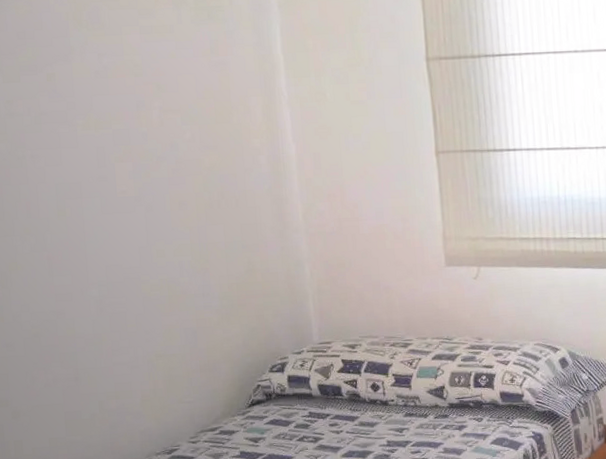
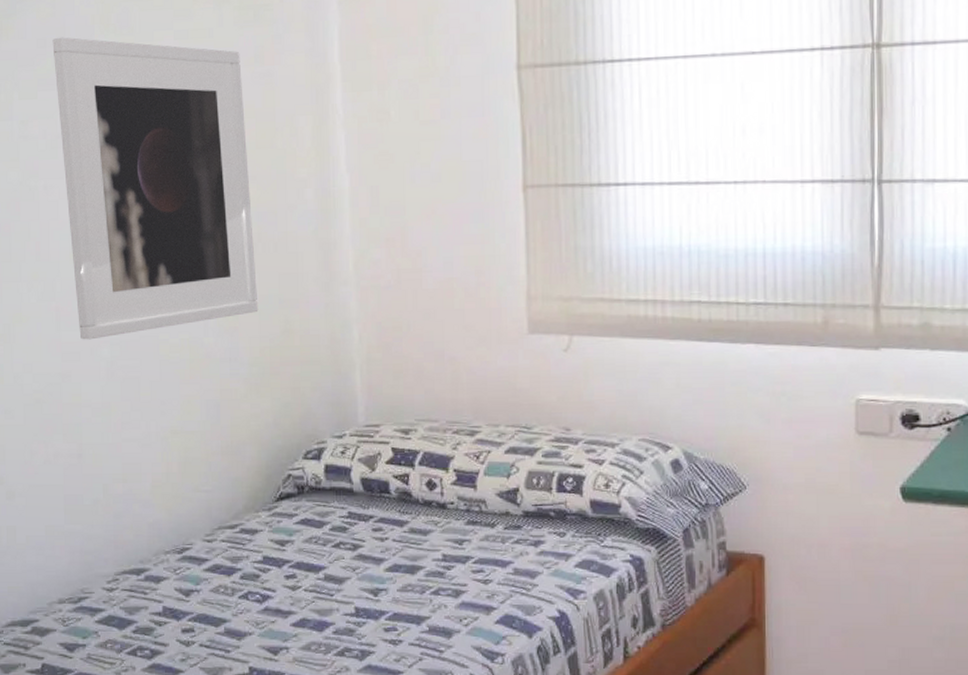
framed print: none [31,30,225,283] -> present [52,37,259,340]

